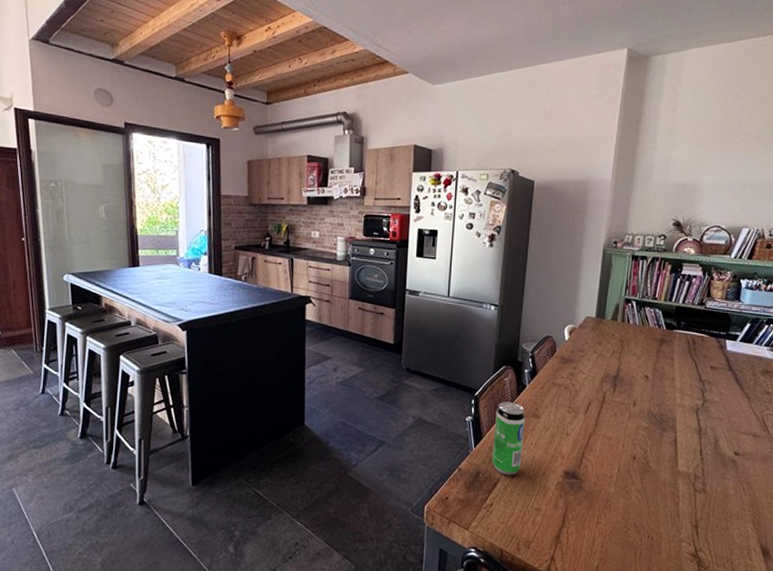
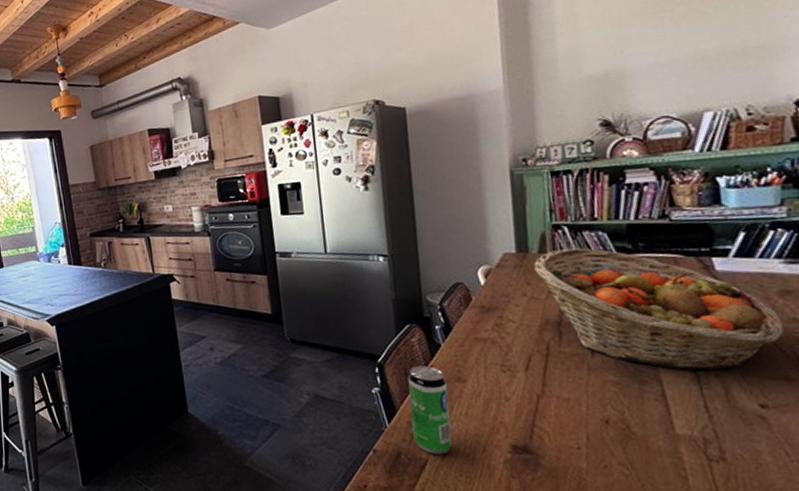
fruit basket: none [606,319,760,425] -> present [534,248,785,370]

